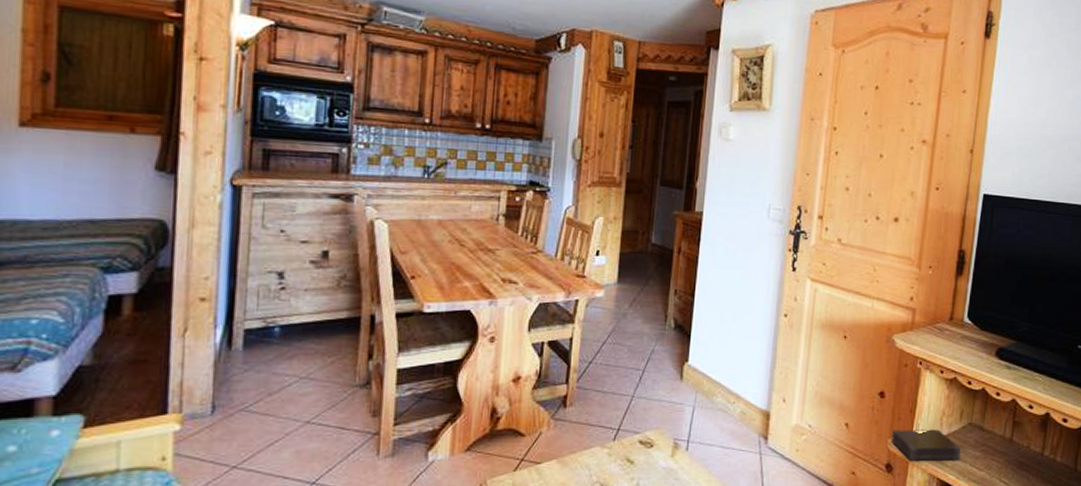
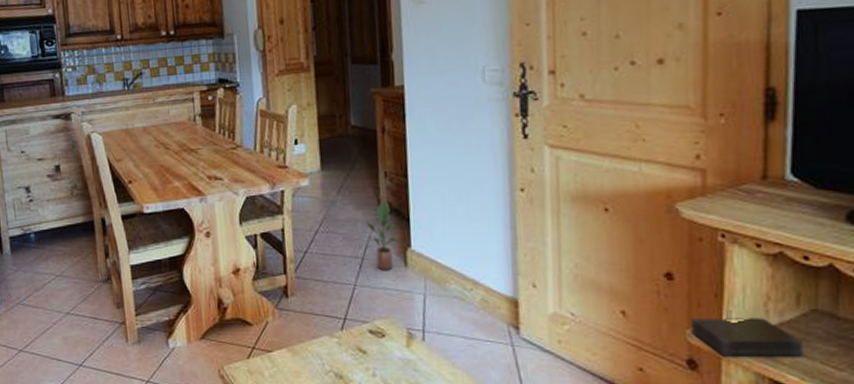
potted plant: none [651,319,678,384] -> present [365,203,398,271]

